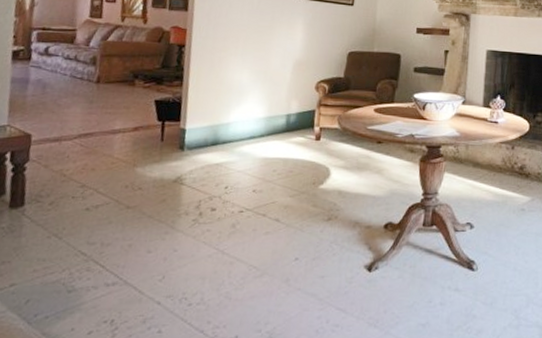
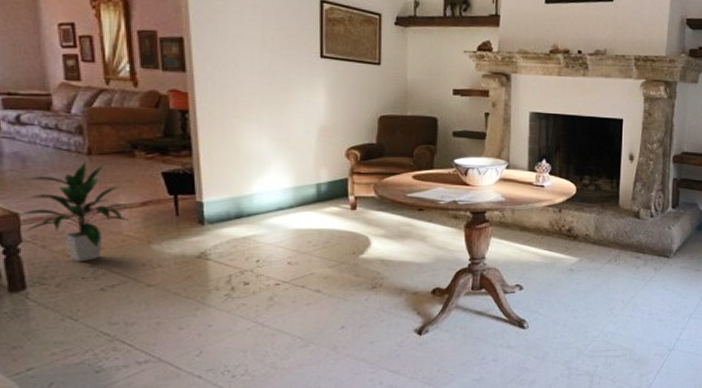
indoor plant: none [31,89,123,182] -> present [19,162,131,262]

